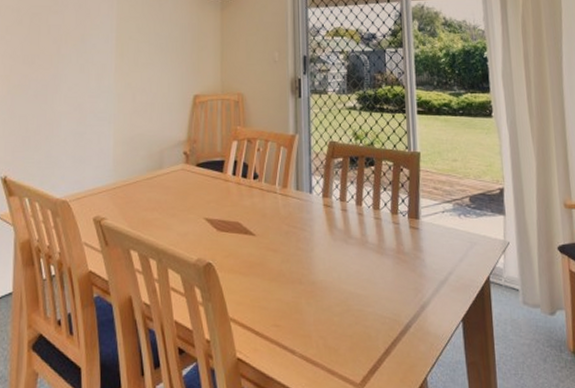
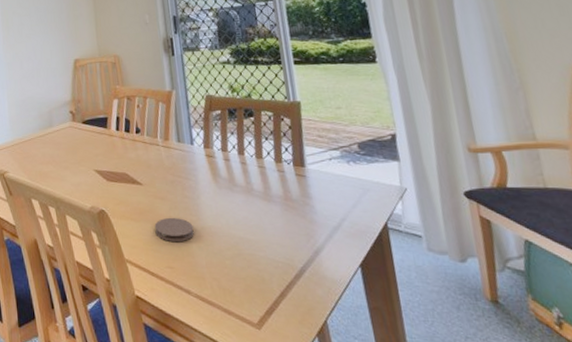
coaster: none [264,271,304,297] -> present [154,217,194,241]

